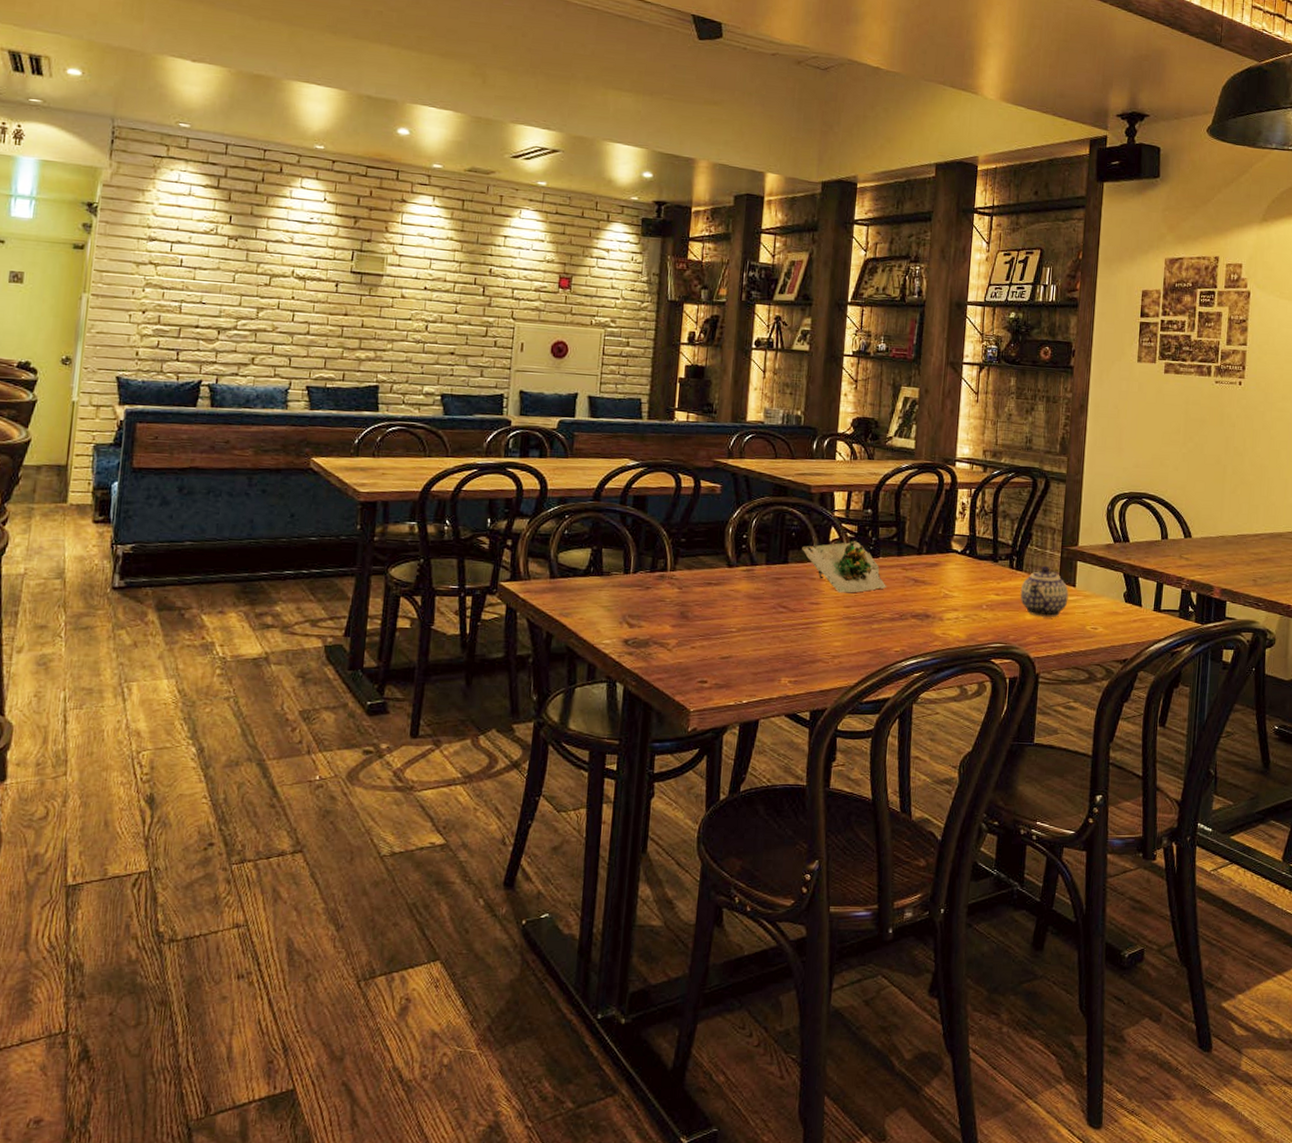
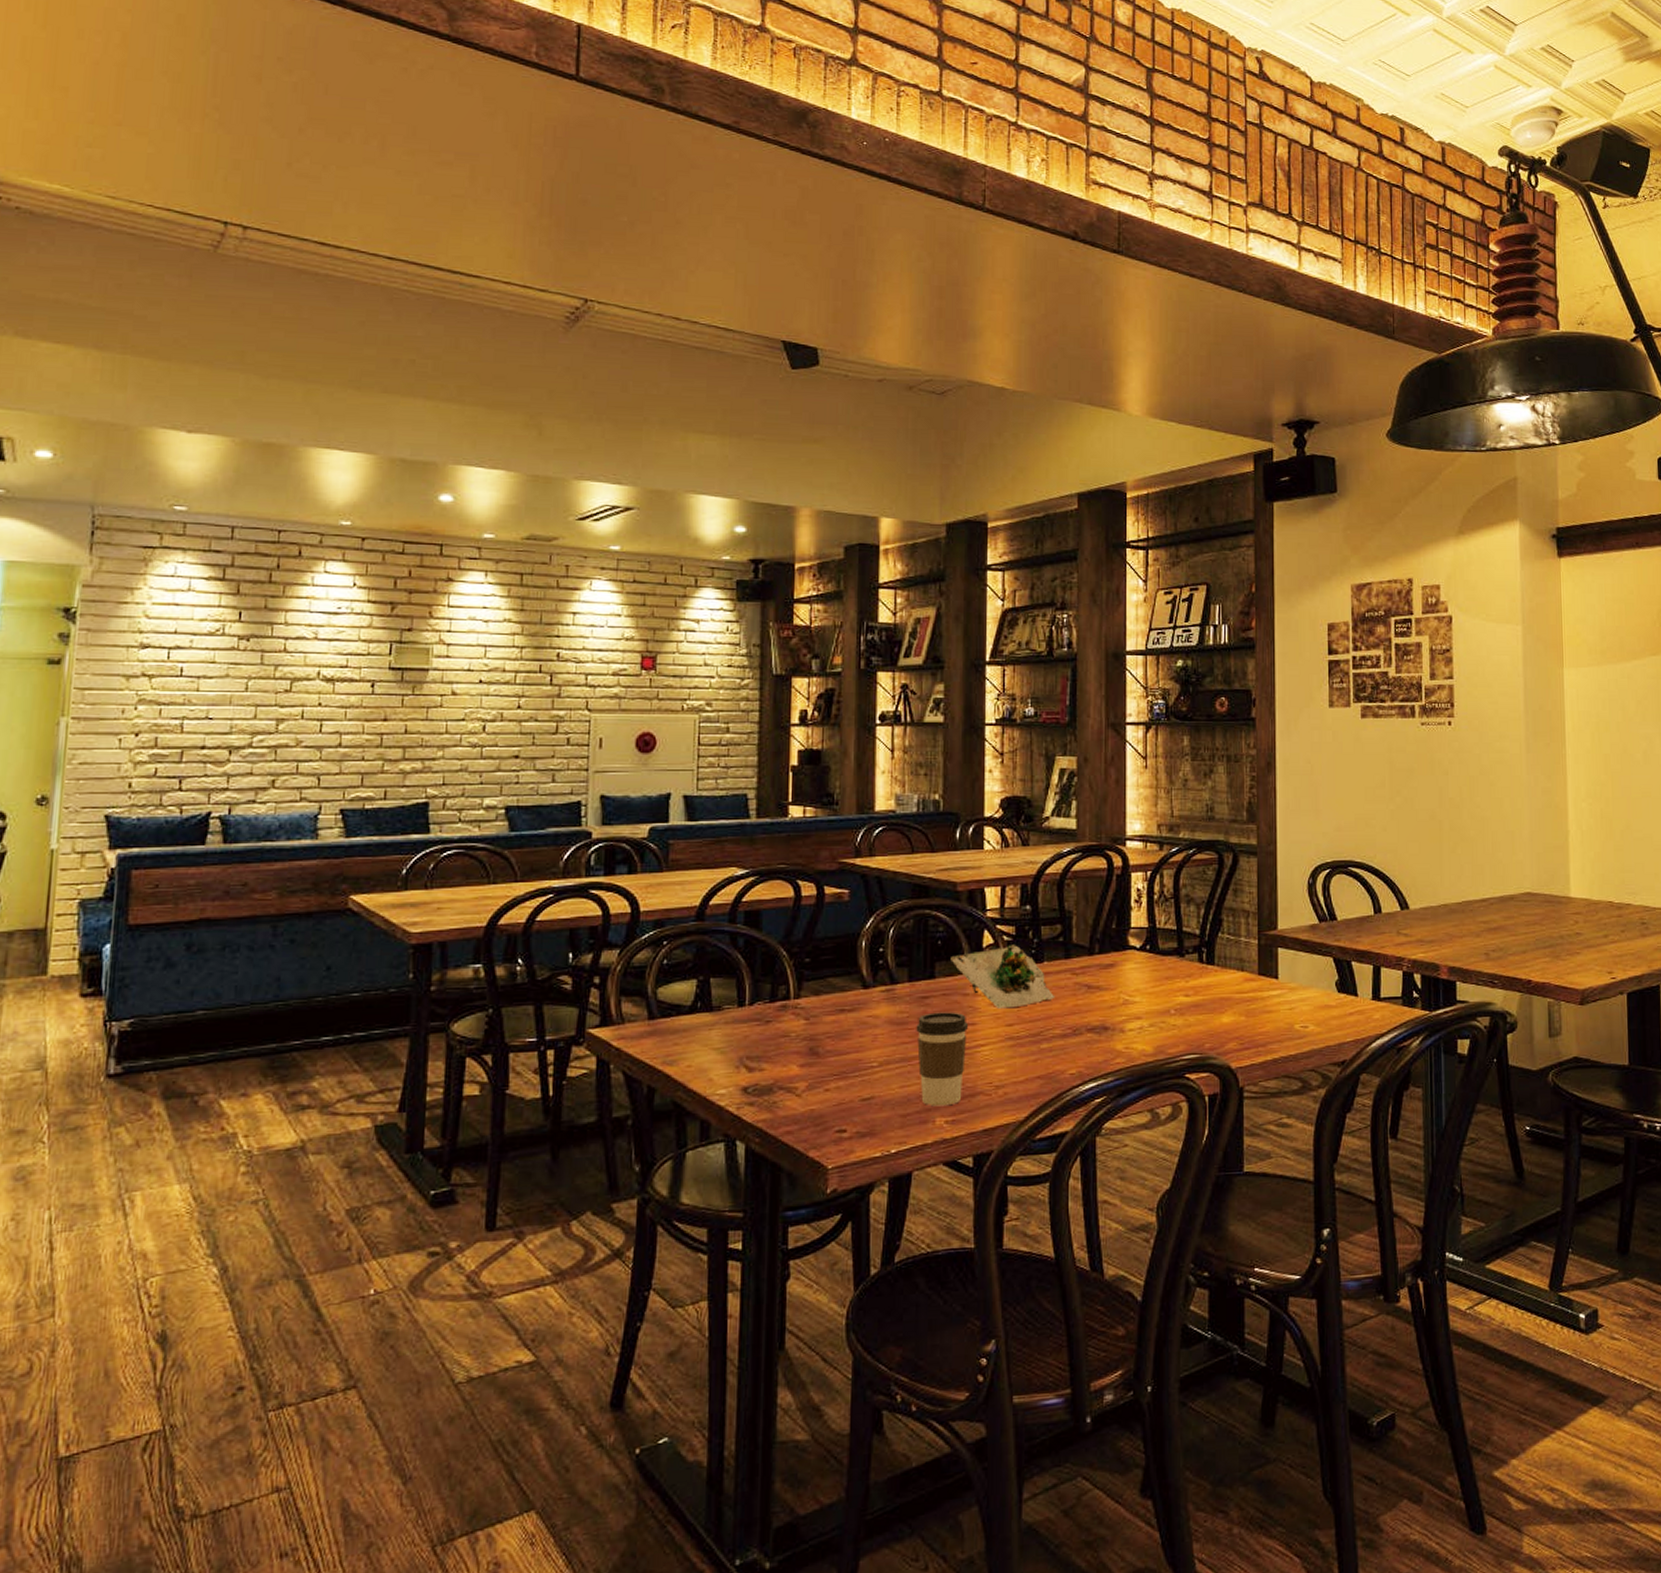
coffee cup: none [769,591,813,669] -> present [916,1012,968,1107]
teapot: present [1020,565,1069,617] -> none [1213,956,1271,1018]

